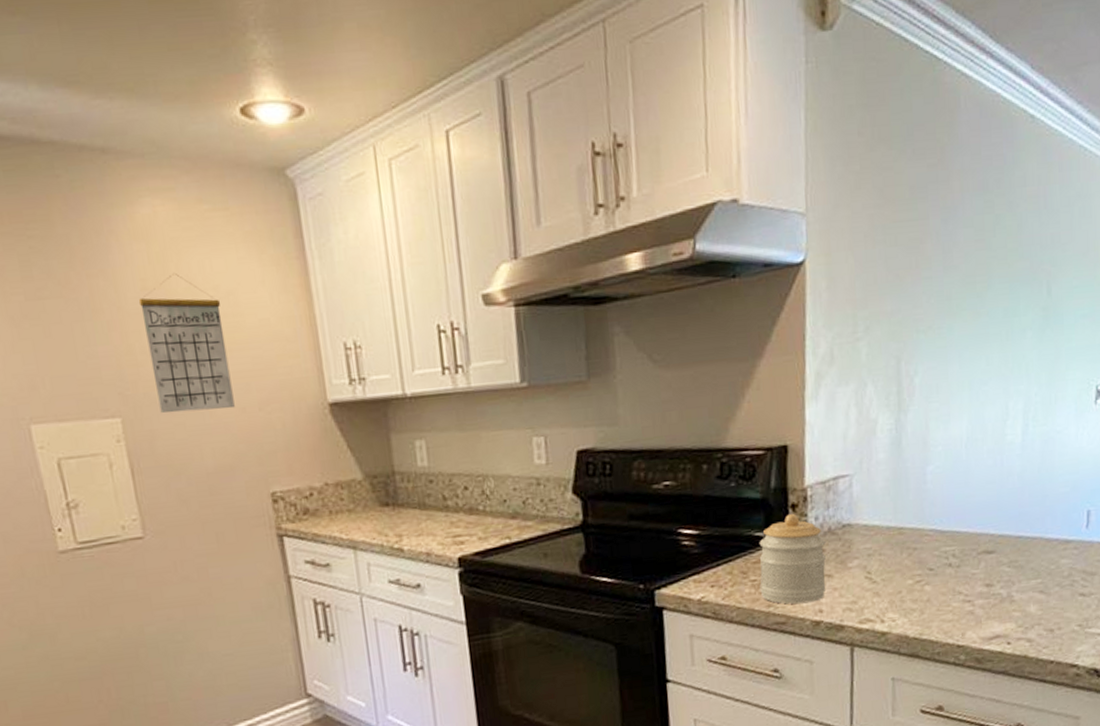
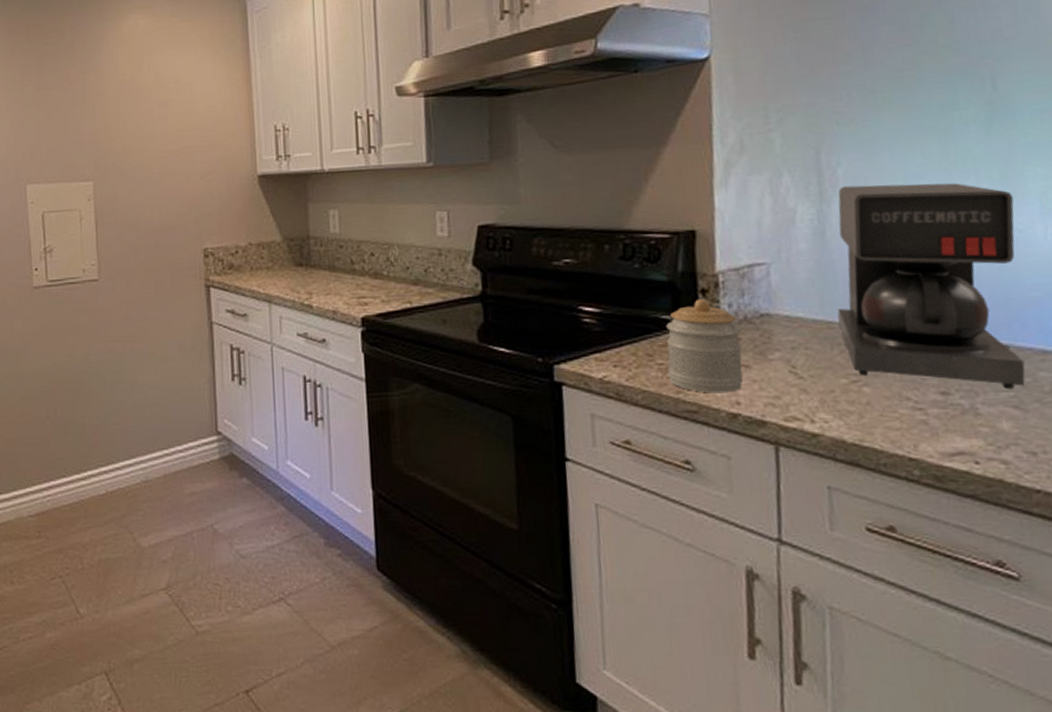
calendar: present [138,274,235,414] -> none [117,70,182,179]
coffee maker: none [907,388,1055,578] -> present [837,183,1026,390]

